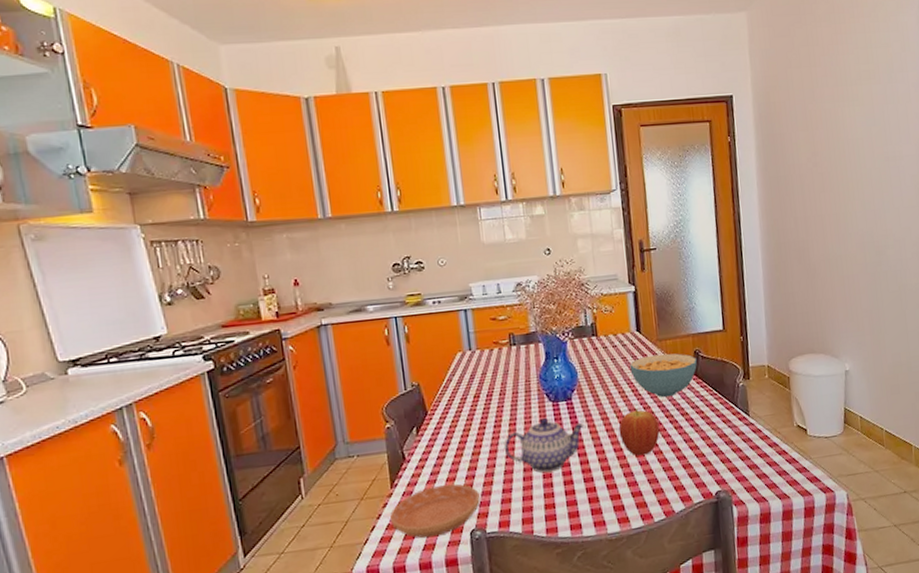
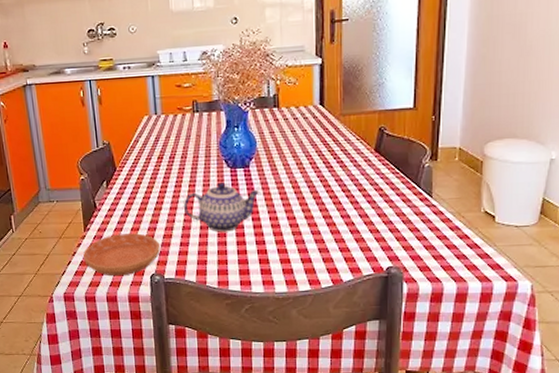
fruit: present [618,408,660,456] -> none [293,181,335,226]
cereal bowl: present [629,353,697,398] -> none [309,129,381,173]

